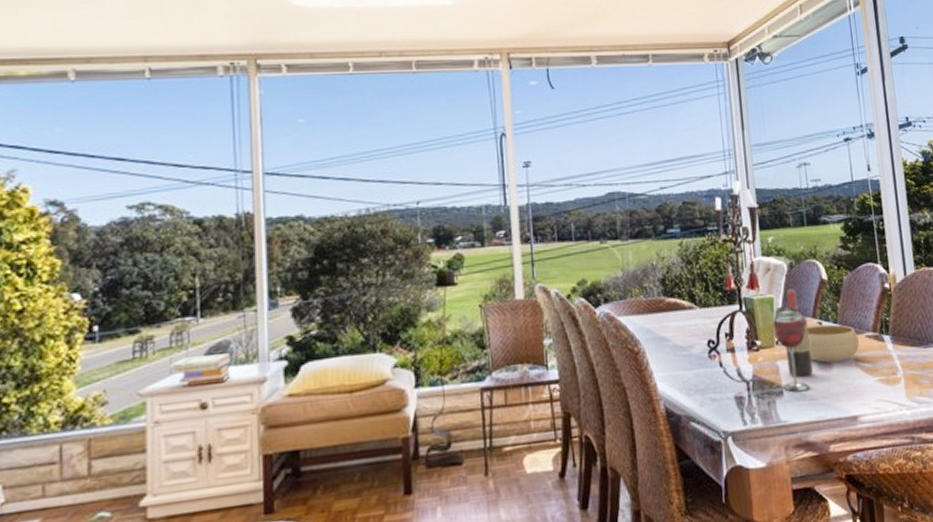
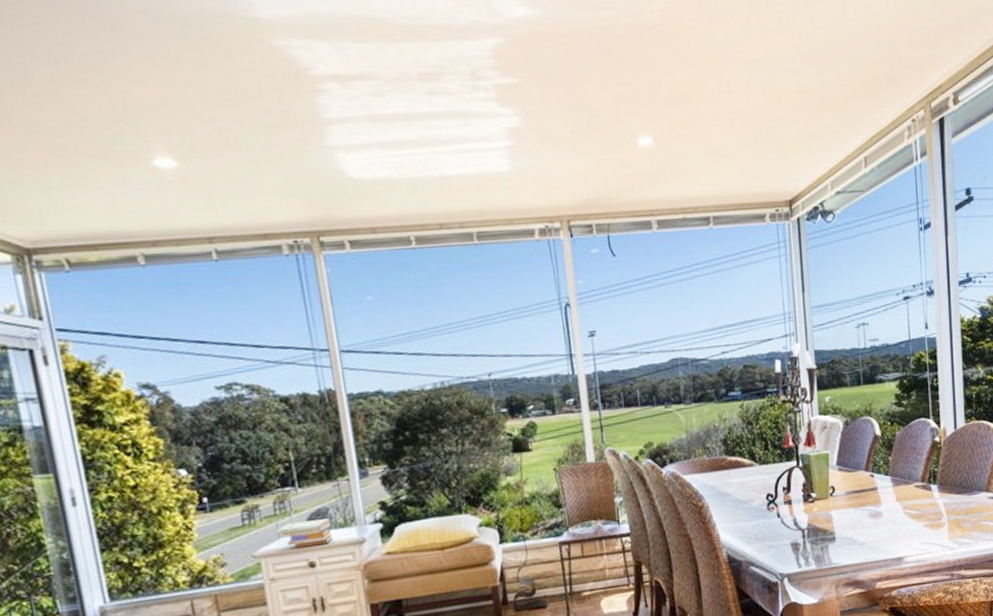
wineglass: present [772,306,810,392] -> none [827,460,860,538]
wine bottle: present [786,288,813,377] -> none [839,444,863,525]
bowl: present [807,324,859,363] -> none [859,476,908,511]

